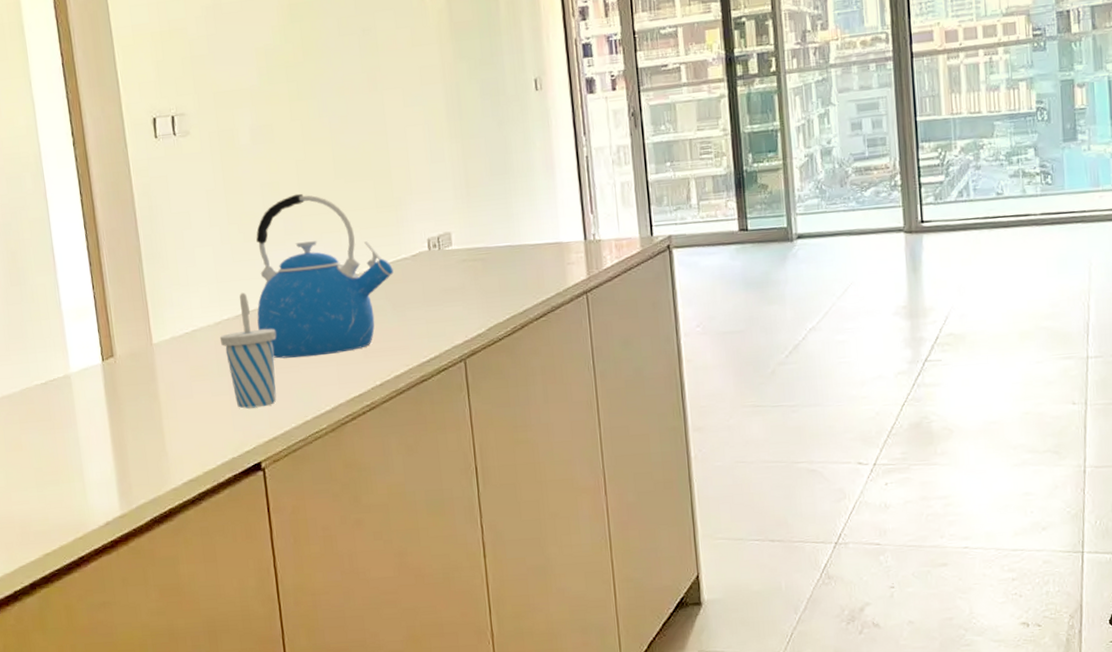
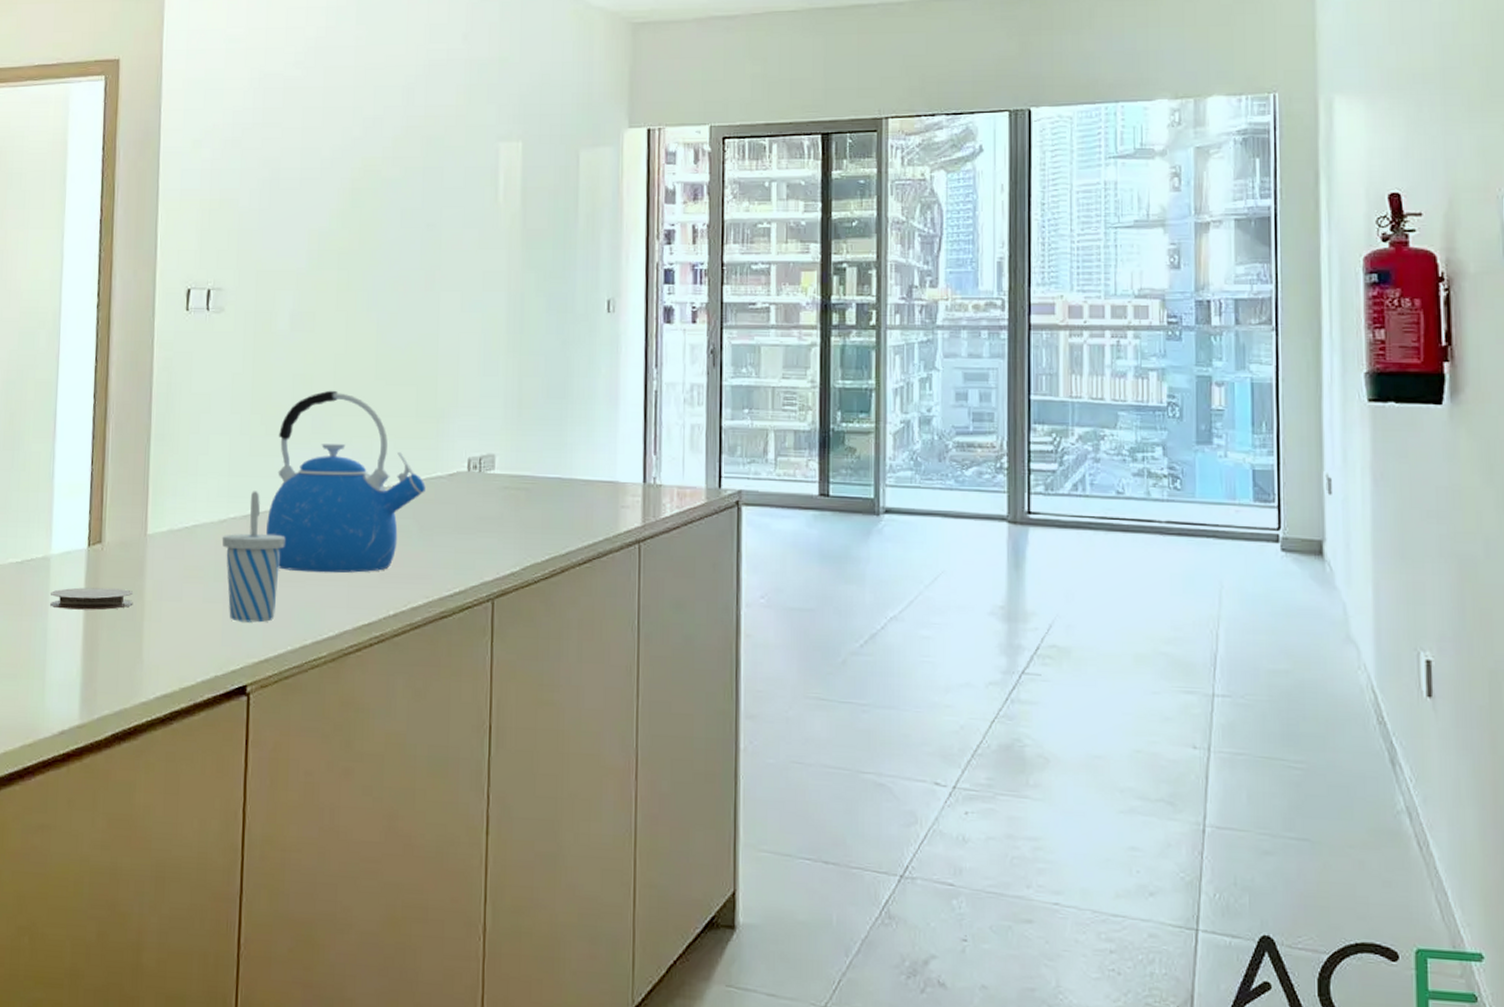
coaster: none [75,394,151,419] -> present [50,587,134,610]

